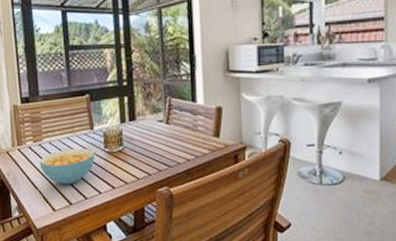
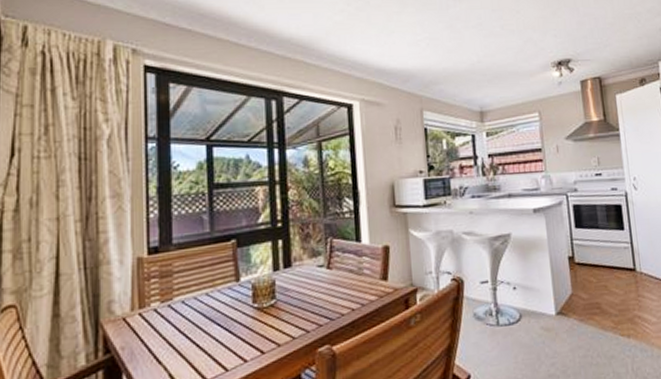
cereal bowl: present [39,148,96,185] -> none [166,305,241,355]

